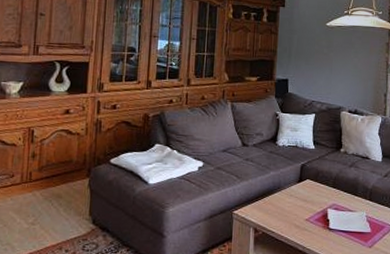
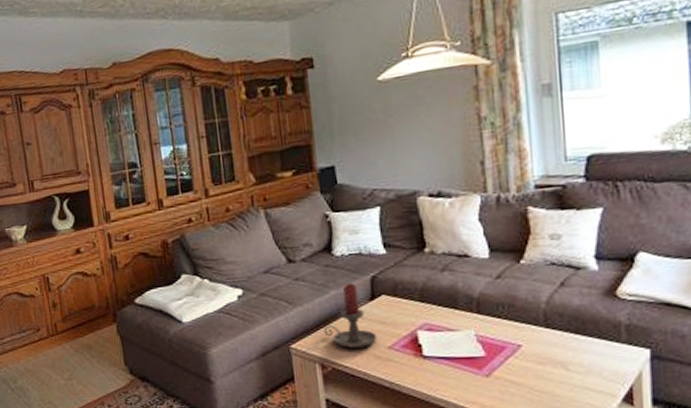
candle holder: none [261,168,299,218] -> present [323,283,378,348]

